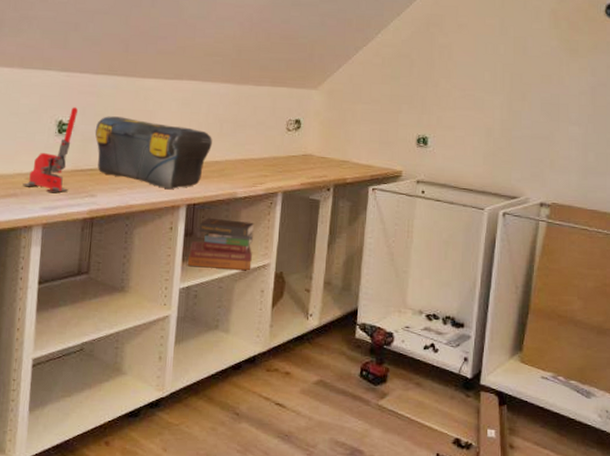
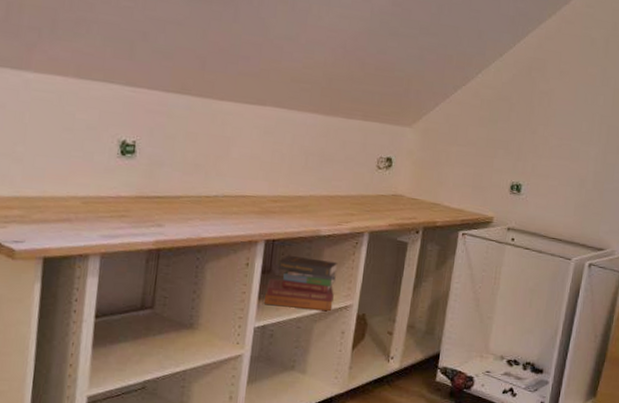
clamp: present [23,107,78,194] -> none [78,127,144,221]
toolbox: present [95,116,212,189] -> none [163,139,296,223]

